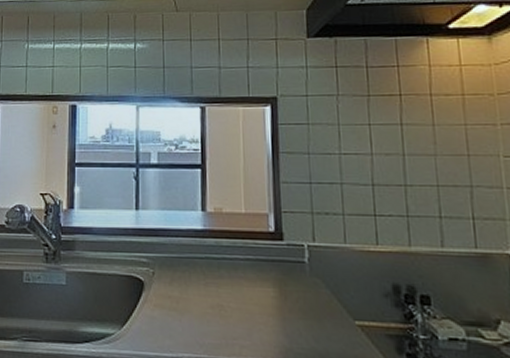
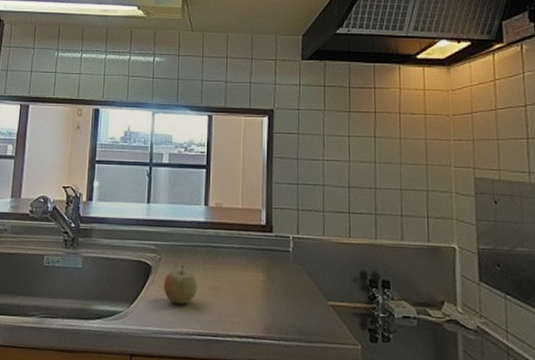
fruit: none [159,281,198,325] -> present [164,266,198,304]

